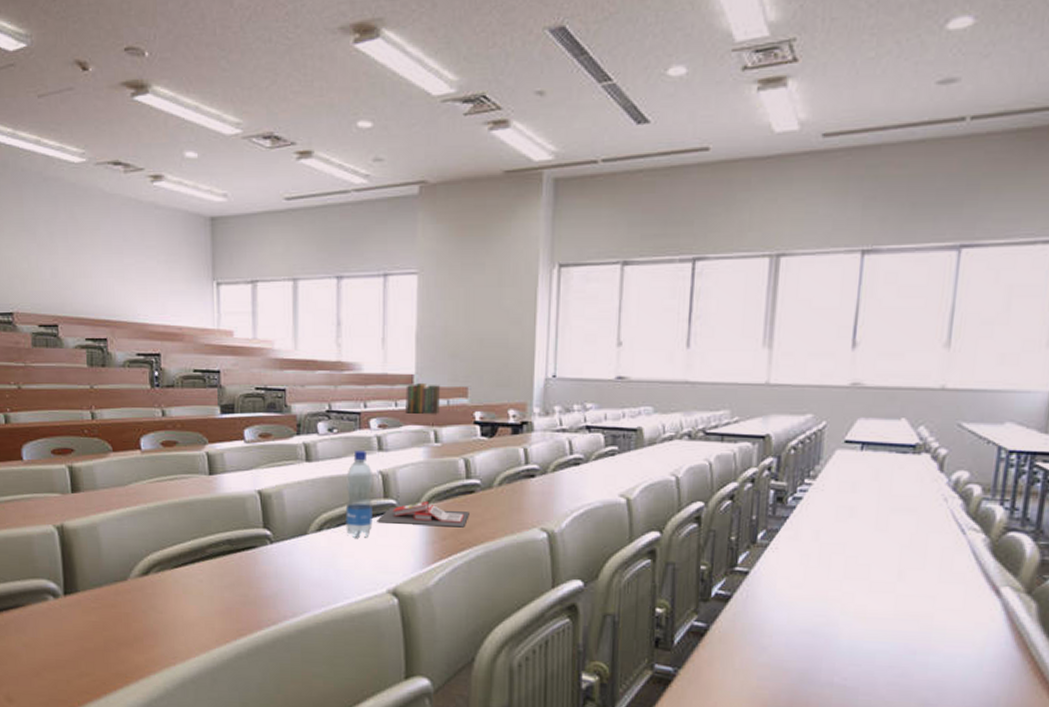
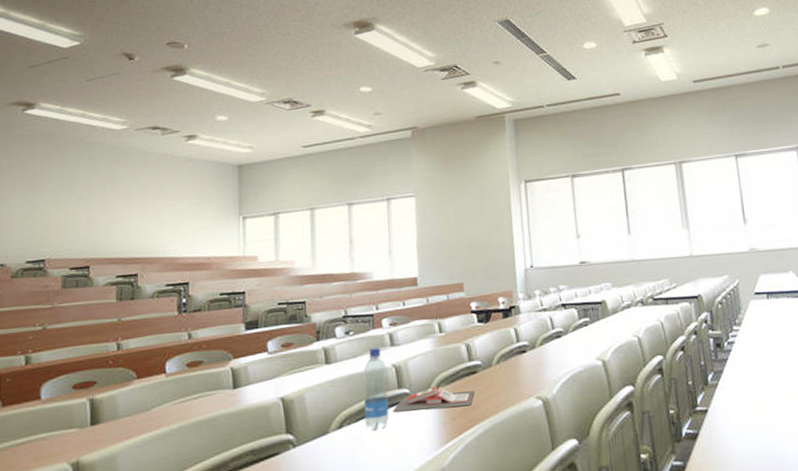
books: present [405,382,440,415] -> none [411,282,441,311]

